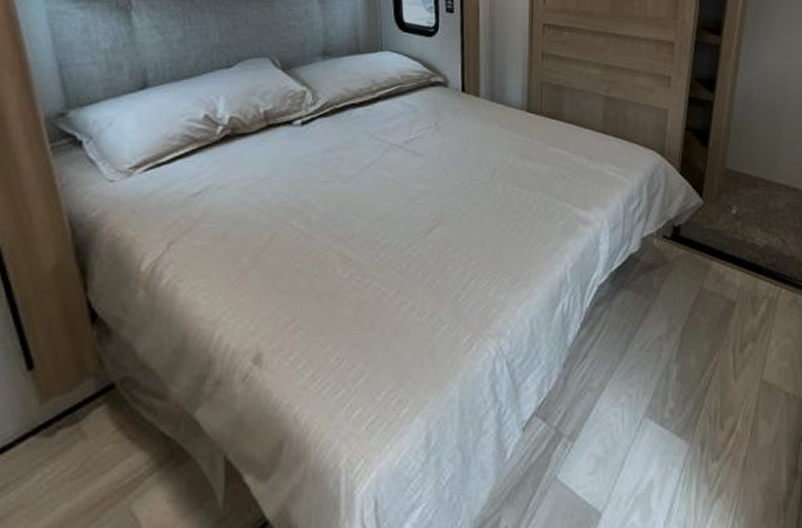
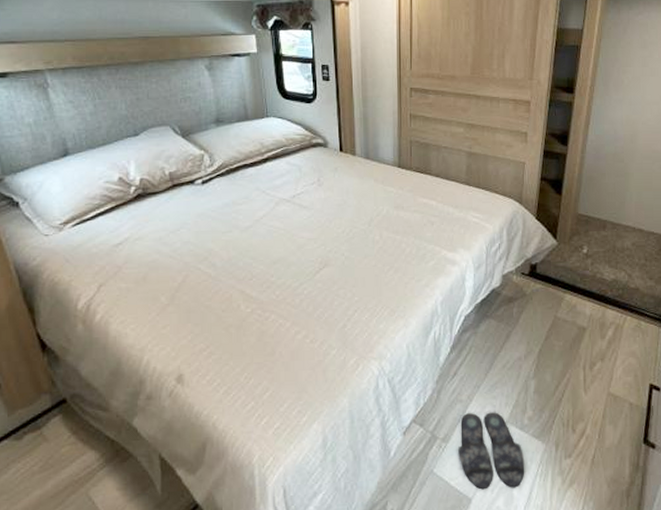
slippers: none [587,401,665,501] -> present [458,411,525,490]

